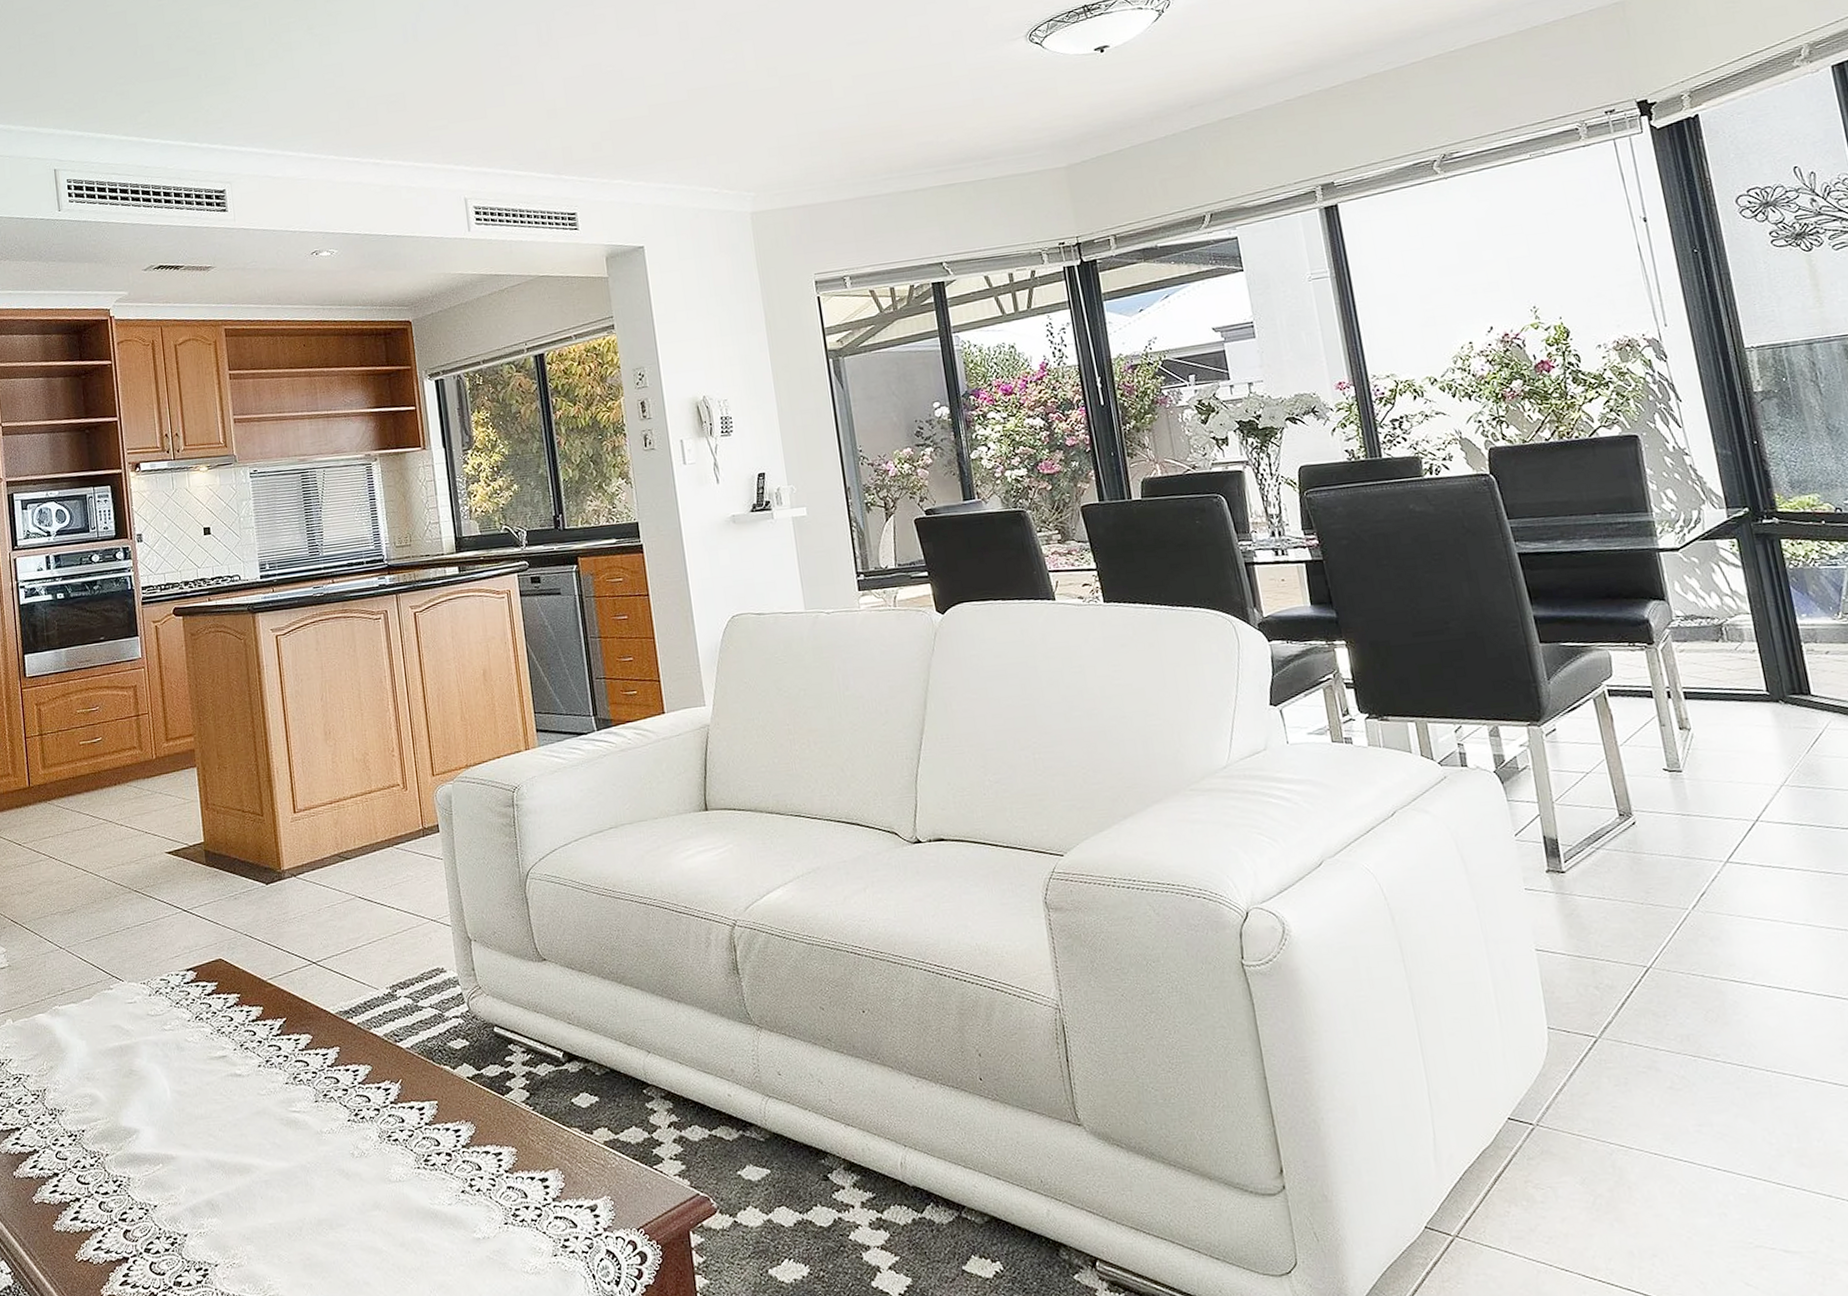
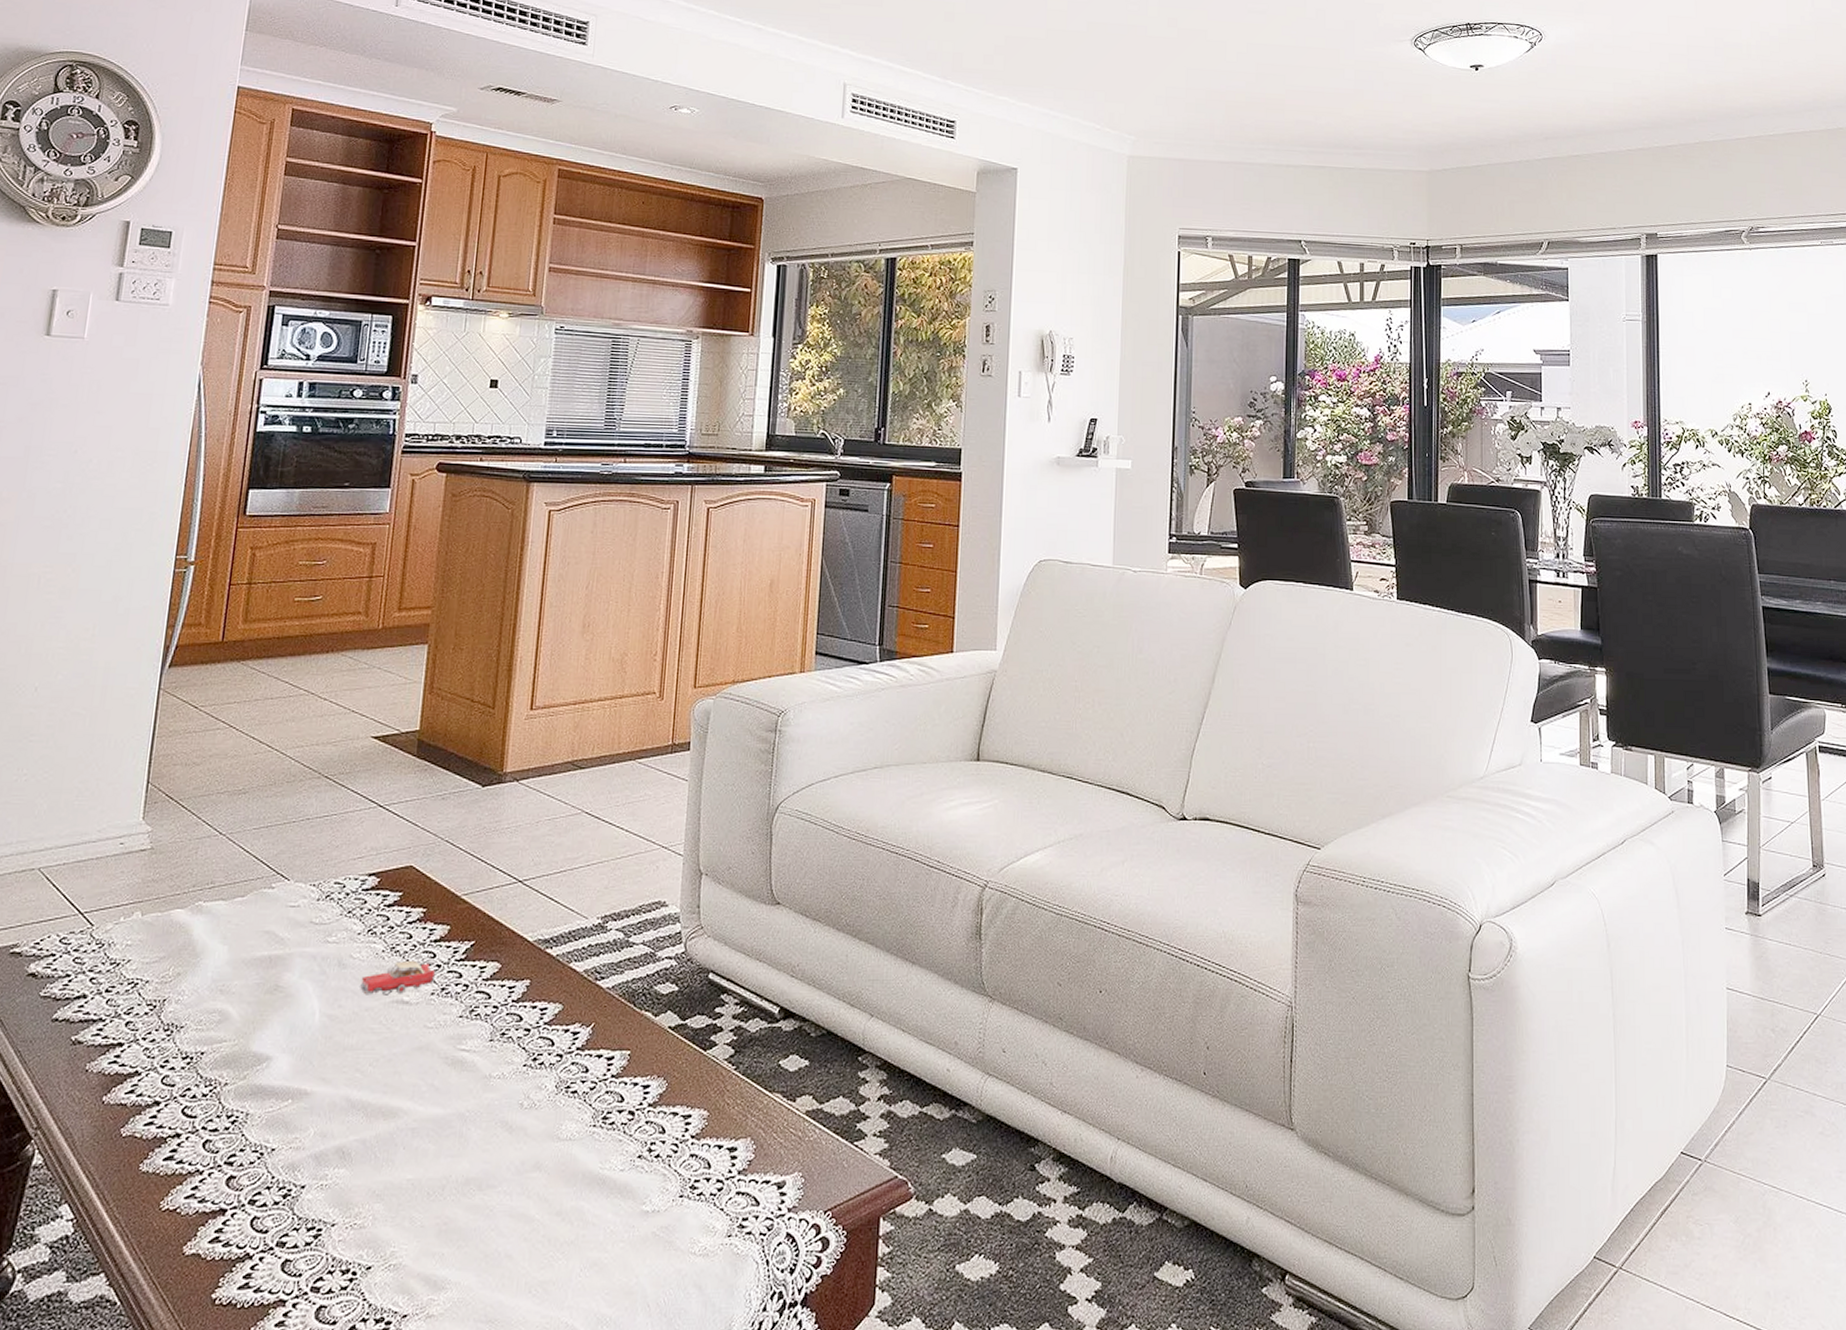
toy car: none [198,1039,258,1072] -> present [360,961,435,995]

